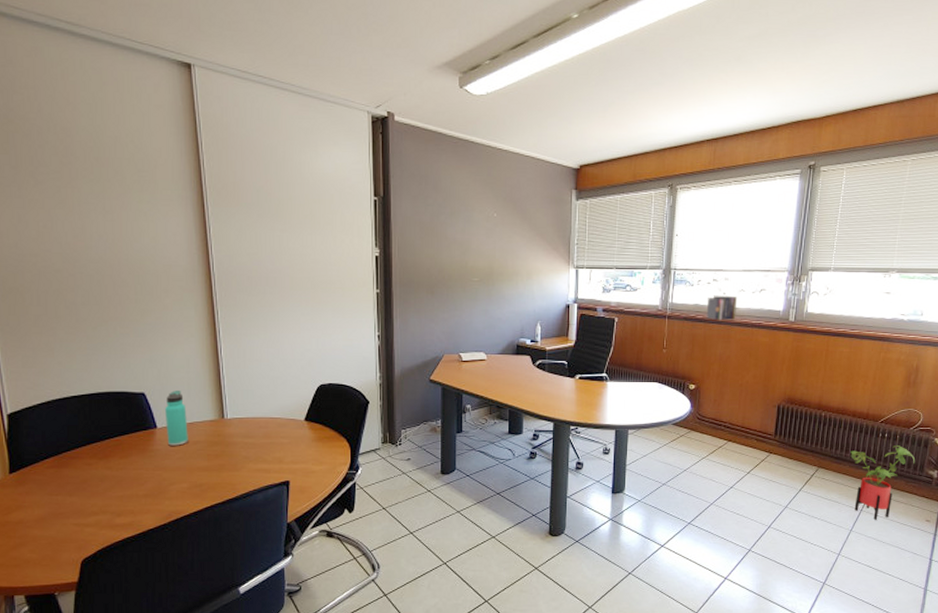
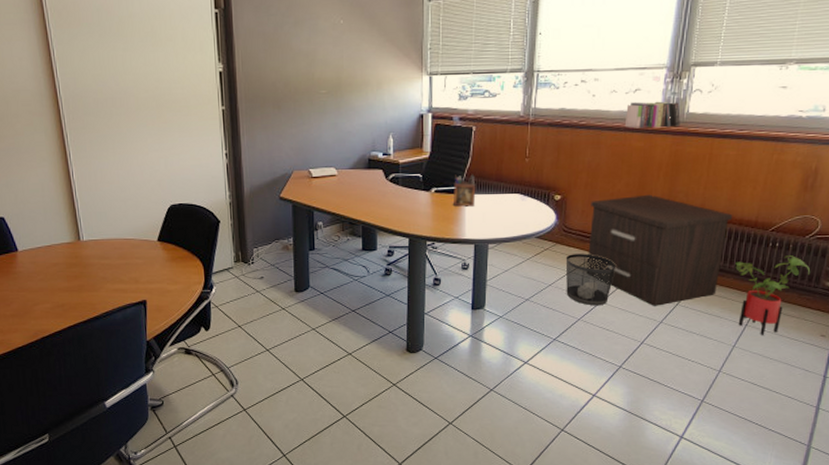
thermos bottle: present [165,391,188,446] -> none [24,214,48,268]
desk organizer: none [596,362,618,395] -> present [454,174,476,208]
waste bin: none [699,441,745,491] -> present [565,254,616,306]
books: present [706,295,738,321] -> none [573,97,609,126]
nightstand: none [718,386,848,492] -> present [586,194,733,306]
books: none [751,301,800,325] -> present [624,101,680,129]

